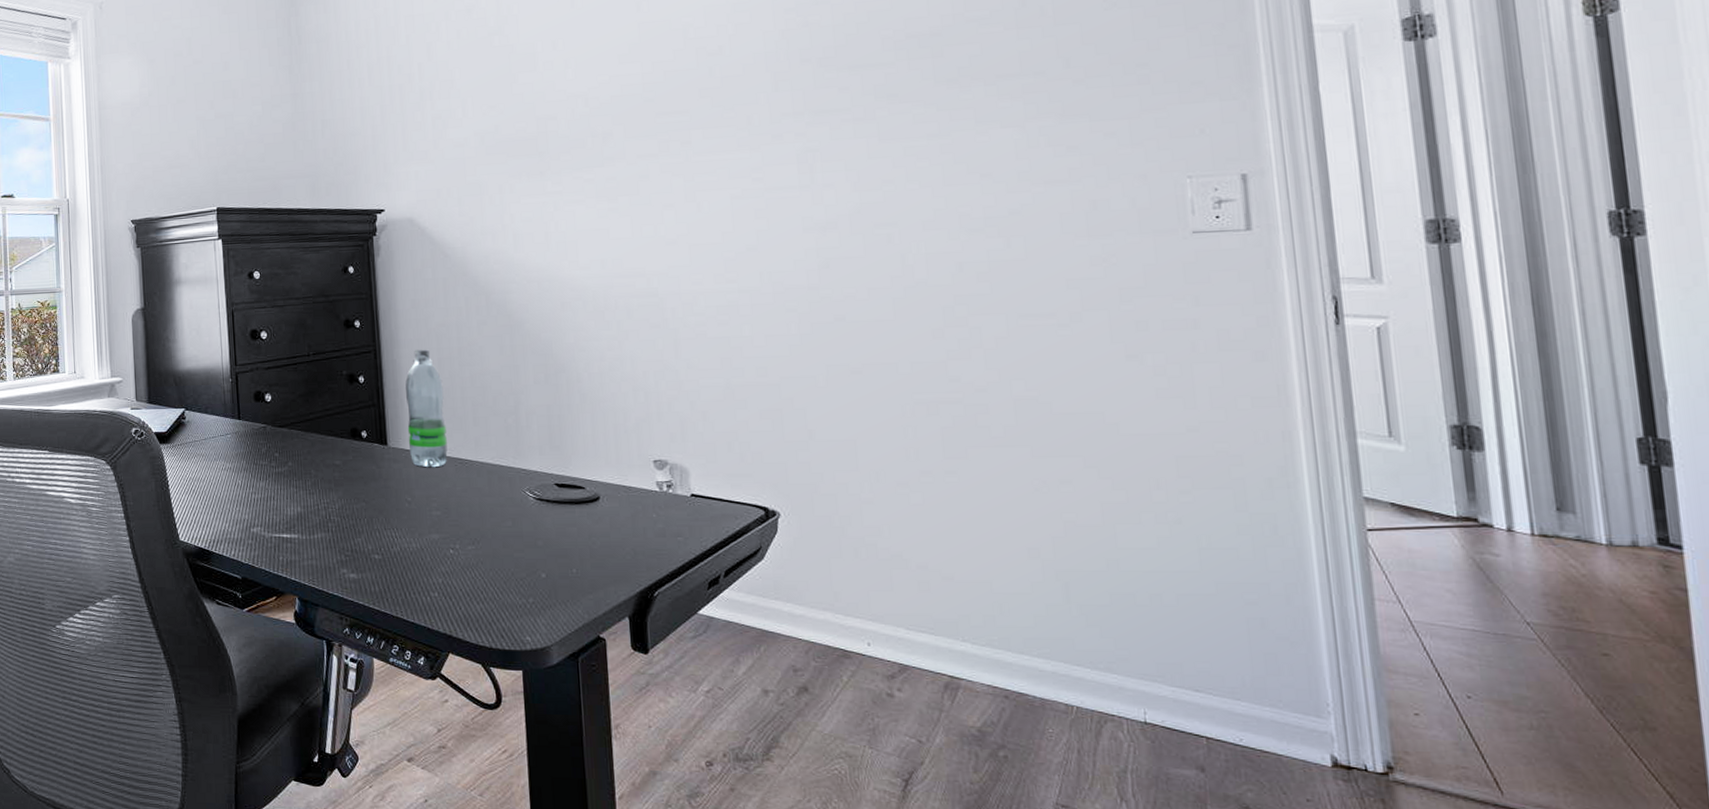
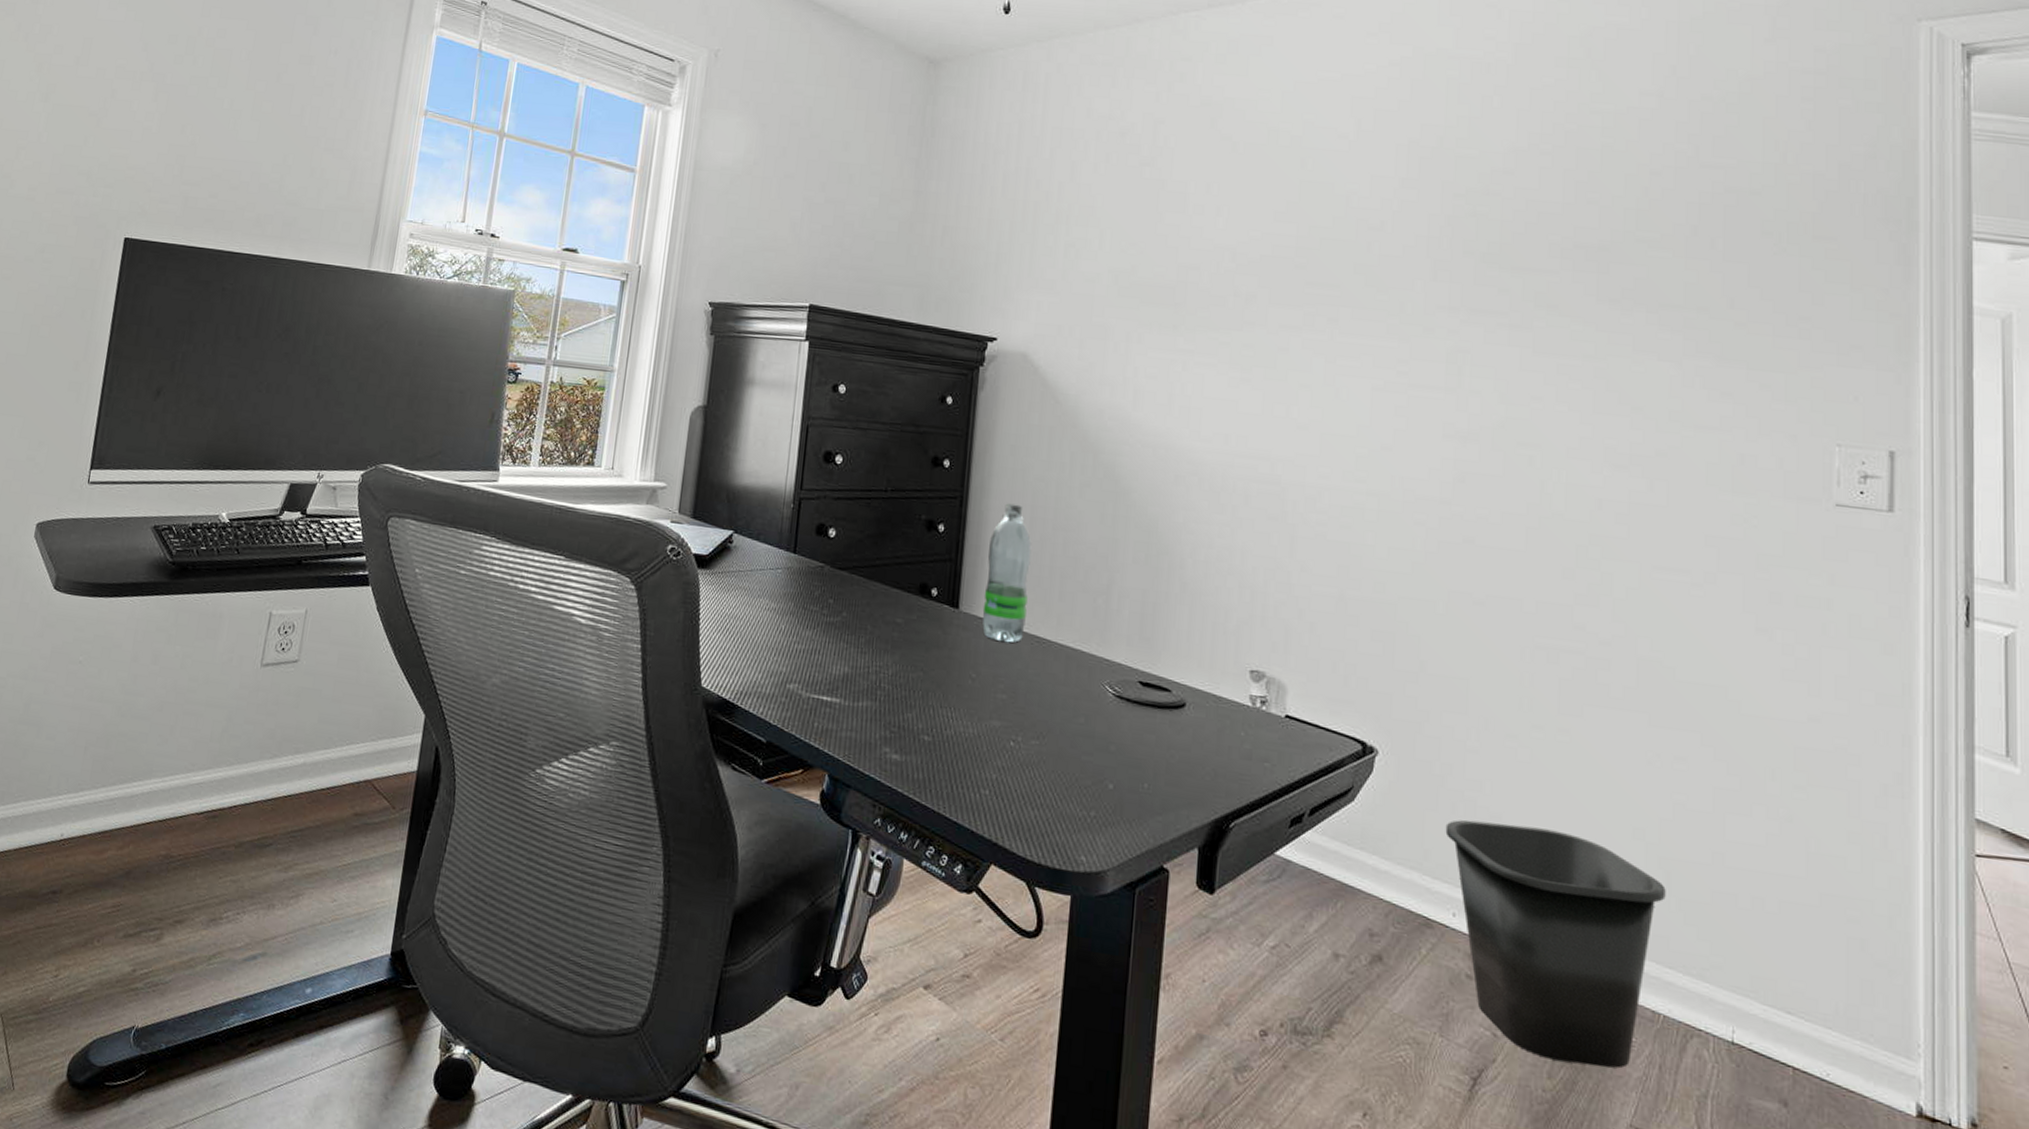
waste bin: none [851,560,1066,758] -> present [1445,819,1666,1069]

